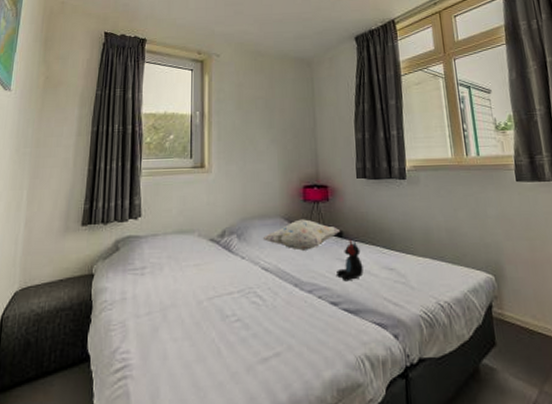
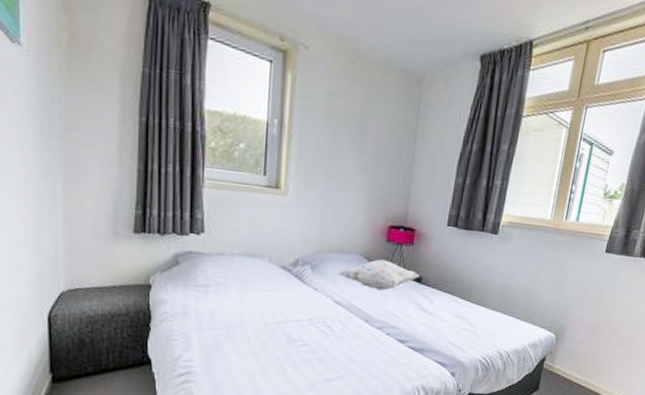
teddy bear: present [337,239,363,282] -> none [408,285,436,324]

